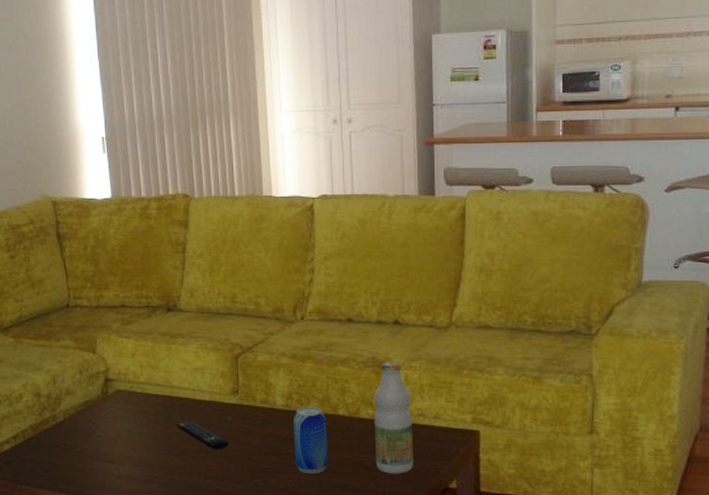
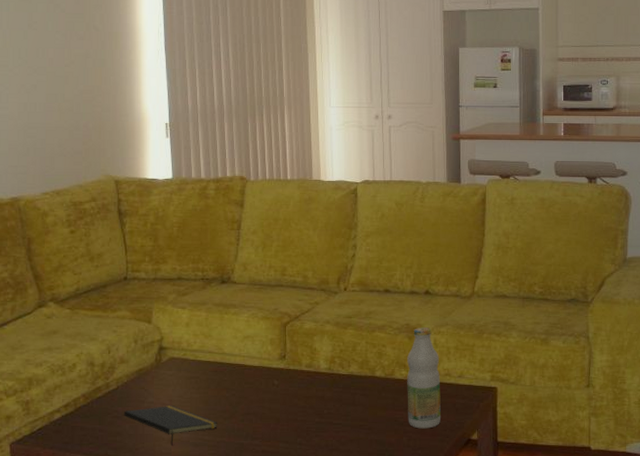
notepad: none [72,440,169,481] -> present [124,406,218,446]
remote control: present [176,420,230,450] -> none [226,385,277,412]
beer can: present [293,407,329,475] -> none [334,370,366,432]

